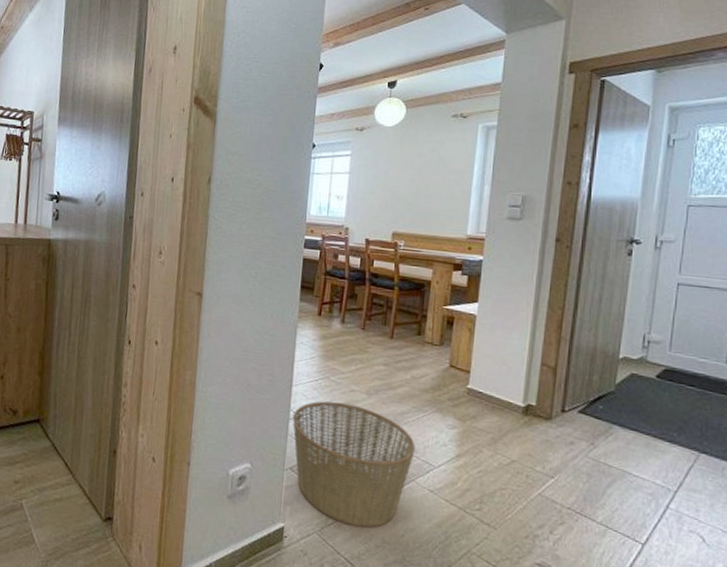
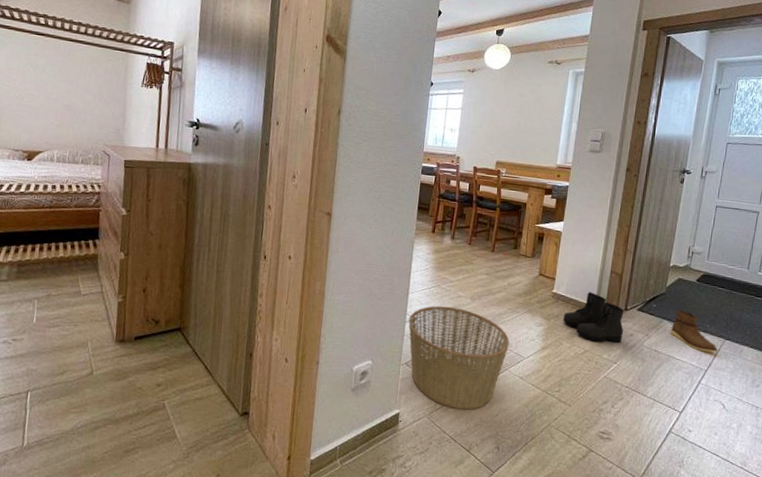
boot: none [482,388,562,452] -> present [563,292,624,343]
boot: none [623,412,691,470] -> present [670,309,718,353]

